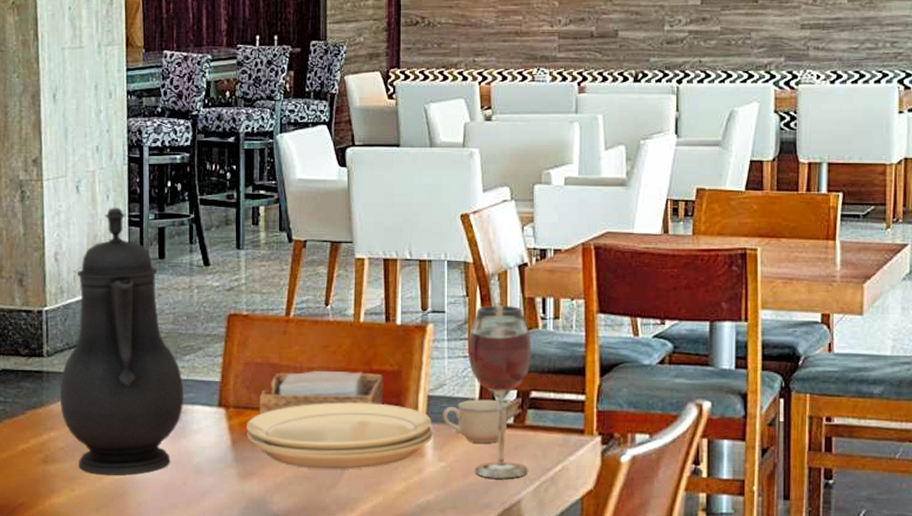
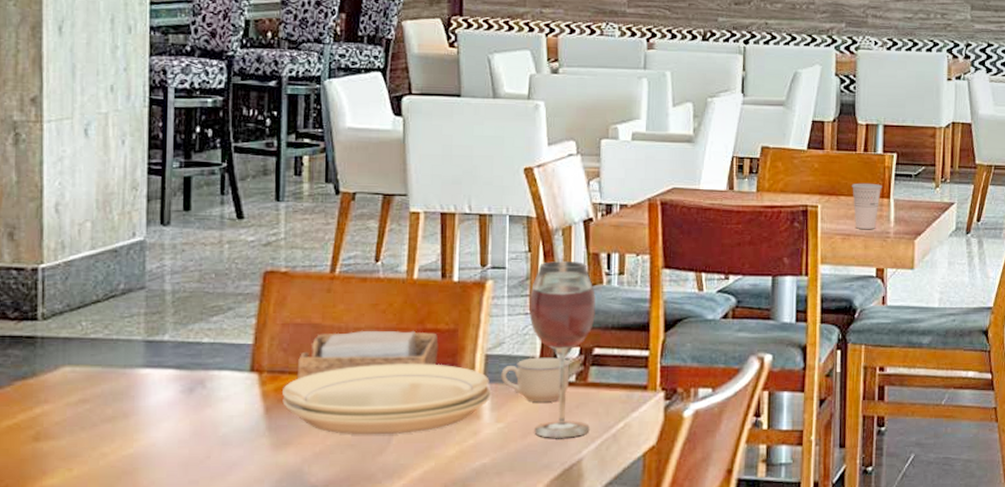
coffeepot: present [59,206,184,475] -> none [56,153,210,451]
cup: none [793,224,827,273] -> present [851,183,882,229]

